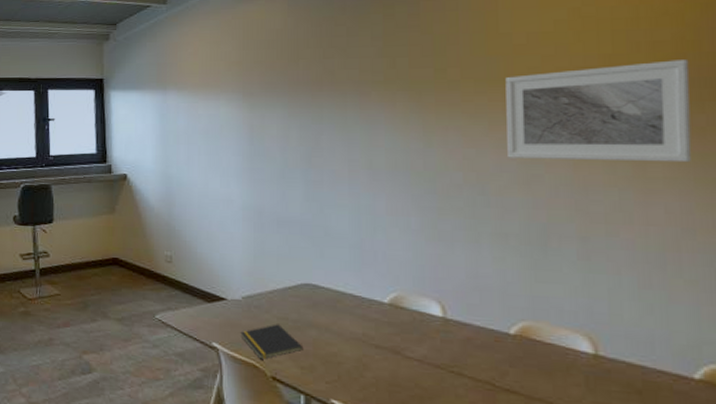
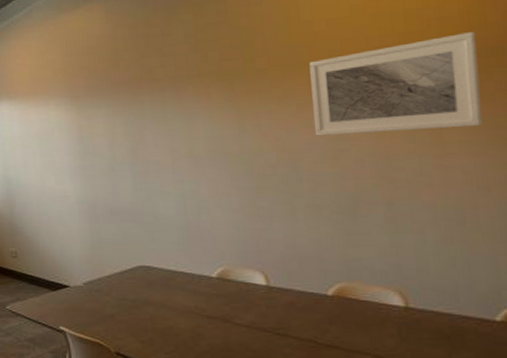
notepad: present [240,324,304,360] -> none [84,305,143,338]

